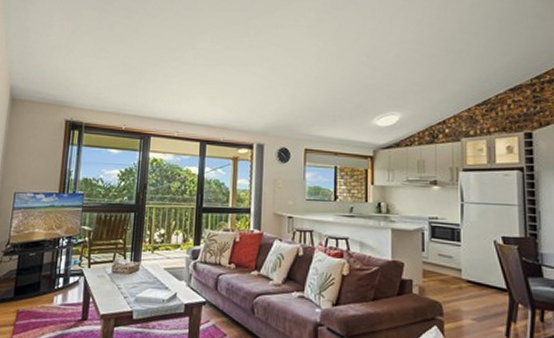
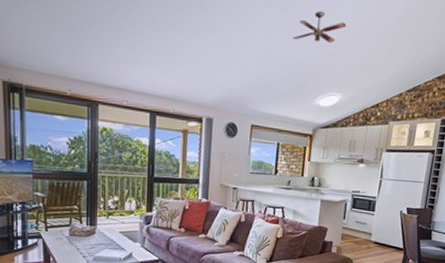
ceiling fan: none [342,36,398,65] -> present [292,10,347,44]

